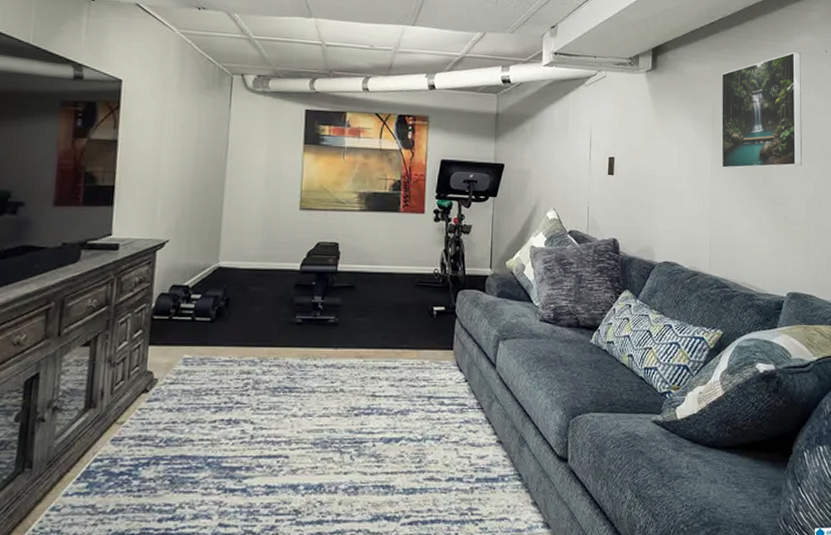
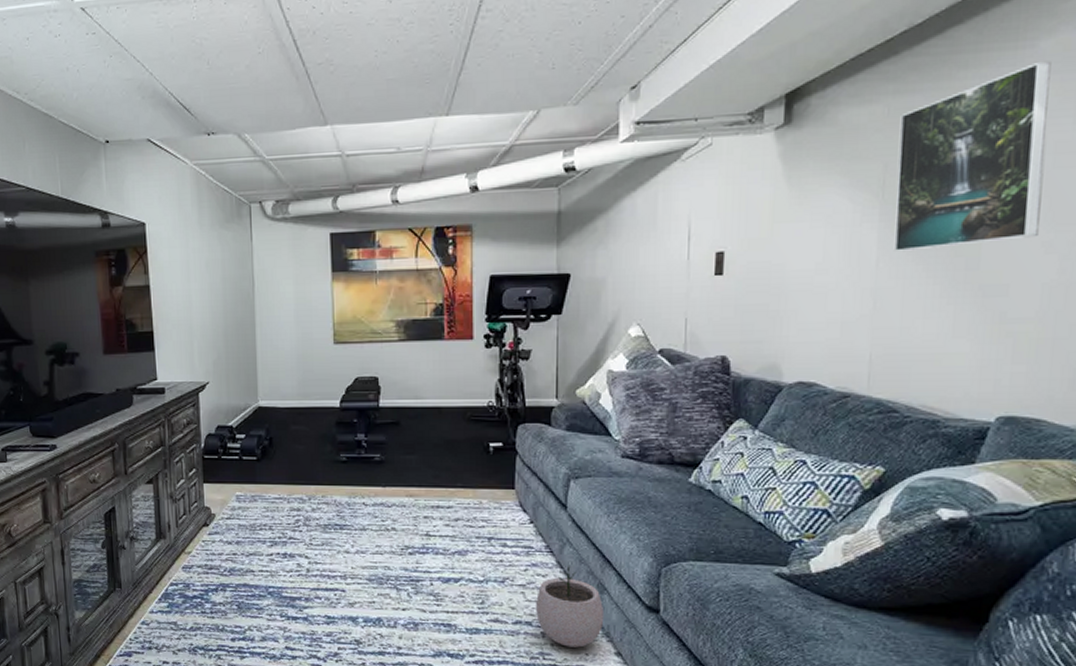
plant pot: none [467,420,524,501] -> present [536,565,605,648]

